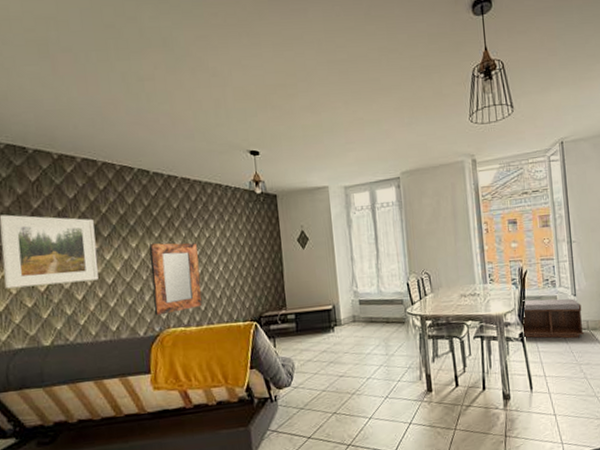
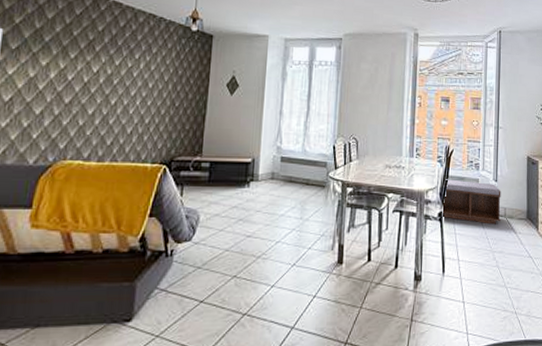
home mirror: present [149,243,203,316] -> none [51,65,116,144]

